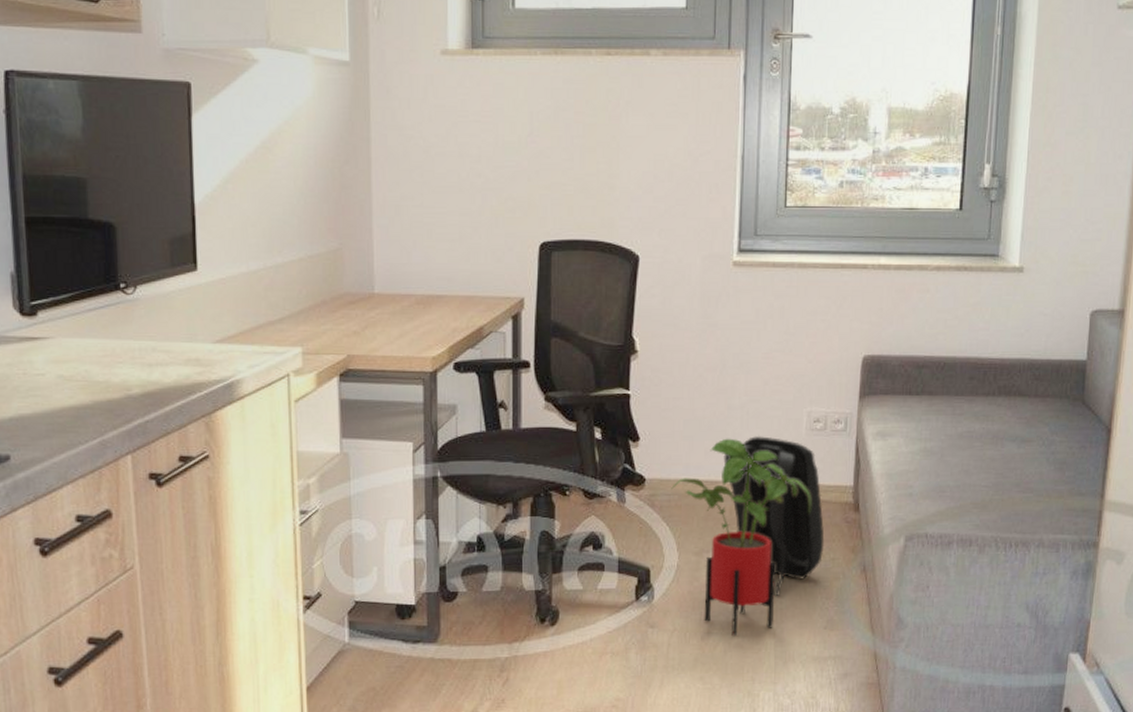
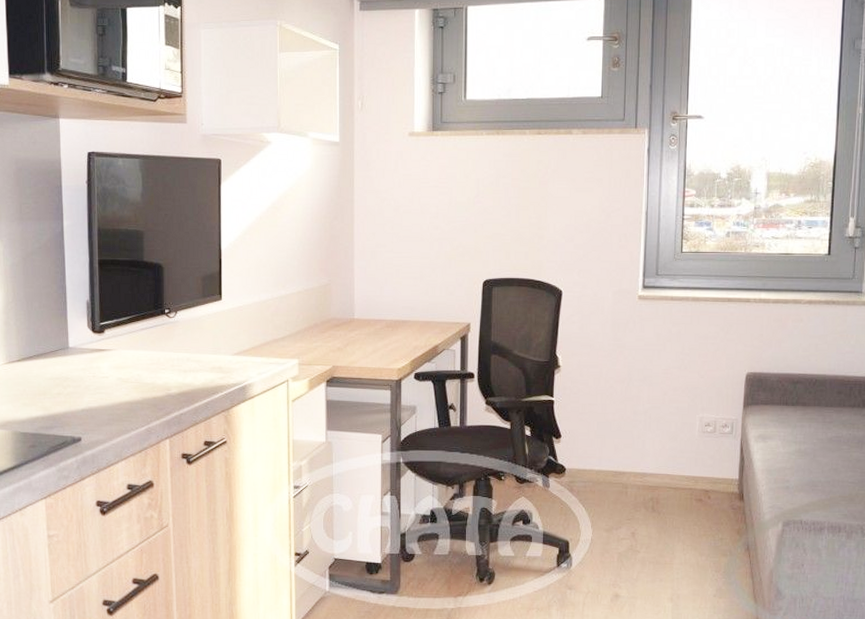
house plant: present [671,438,811,636] -> none [587,437,703,599]
backpack: present [723,436,825,597] -> none [630,436,714,568]

